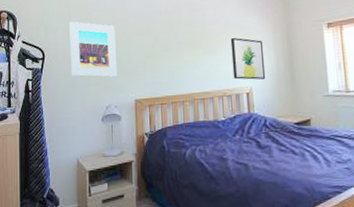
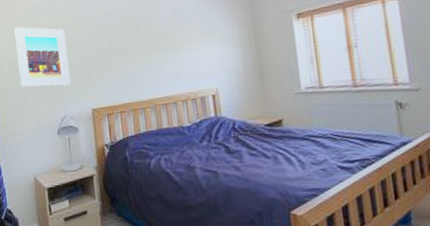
wall art: present [230,37,266,80] -> none [192,35,233,81]

